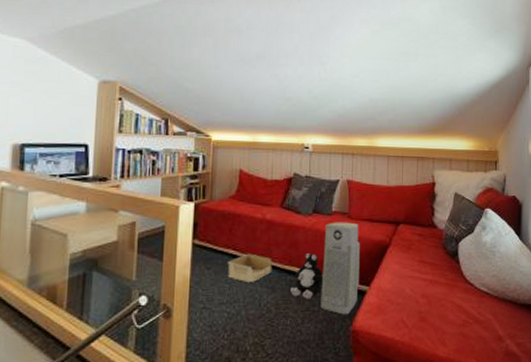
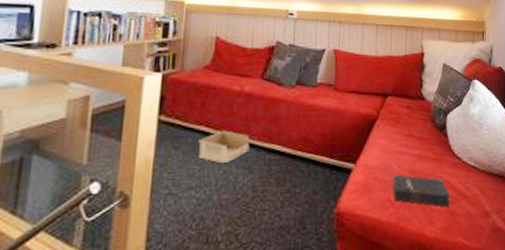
plush toy: present [290,252,324,299] -> none [269,128,307,180]
air purifier: present [320,222,360,315] -> none [302,94,346,196]
hardback book: none [405,297,463,330] -> present [392,174,450,207]

